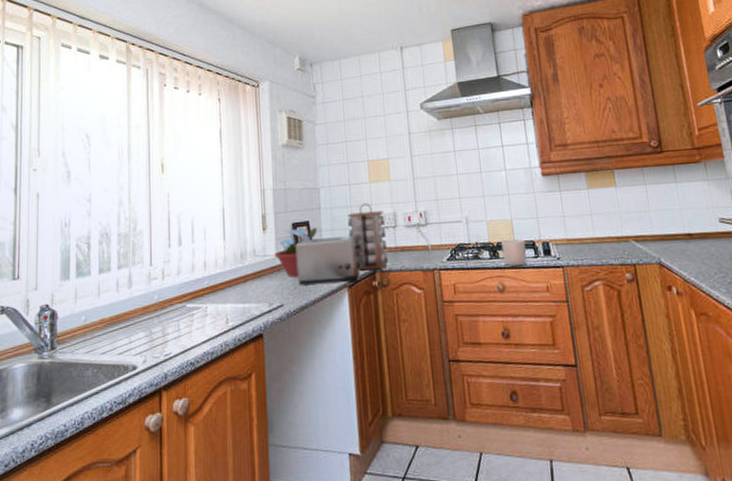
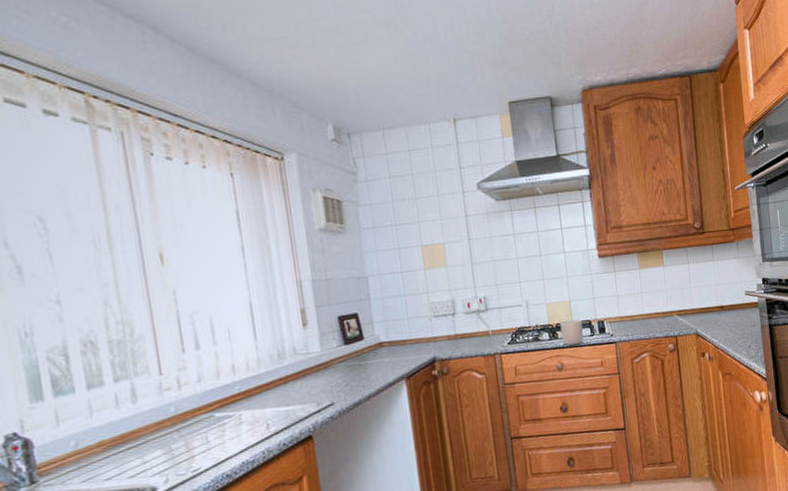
potted flower: present [275,228,318,277] -> none [320,320,369,374]
toaster: present [295,235,361,286] -> none [343,325,420,382]
spice rack: present [347,202,389,271] -> none [401,290,449,361]

